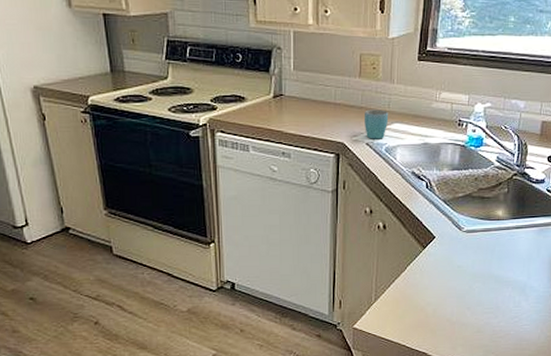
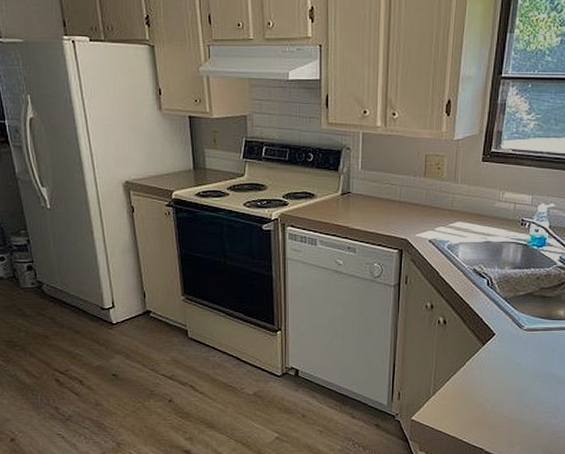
mug: present [365,109,389,139] -> none [428,208,452,237]

